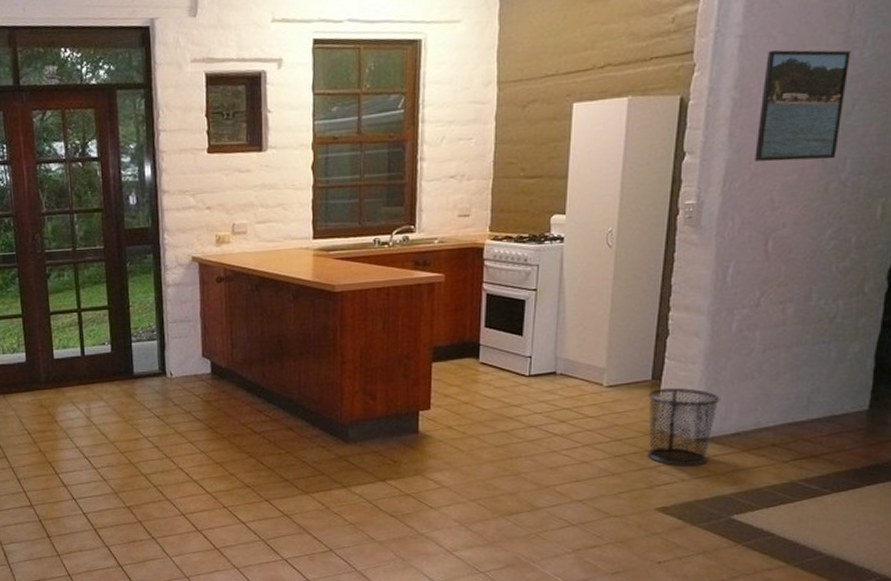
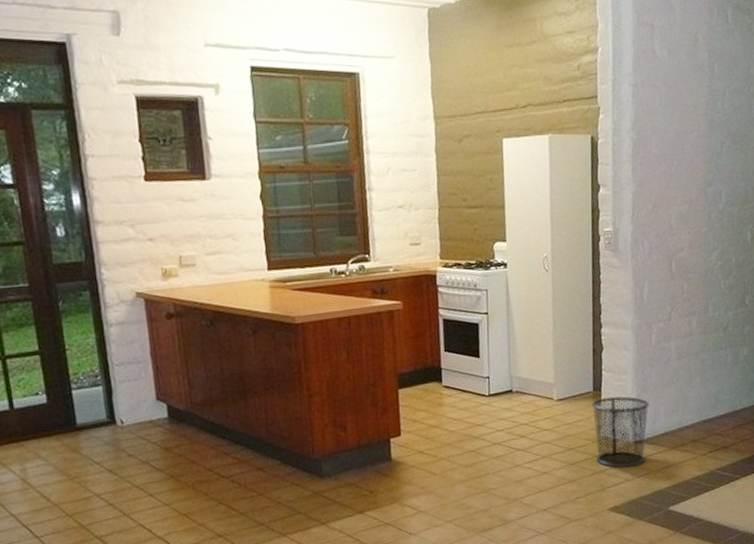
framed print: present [755,49,851,162] -> none [653,98,716,194]

